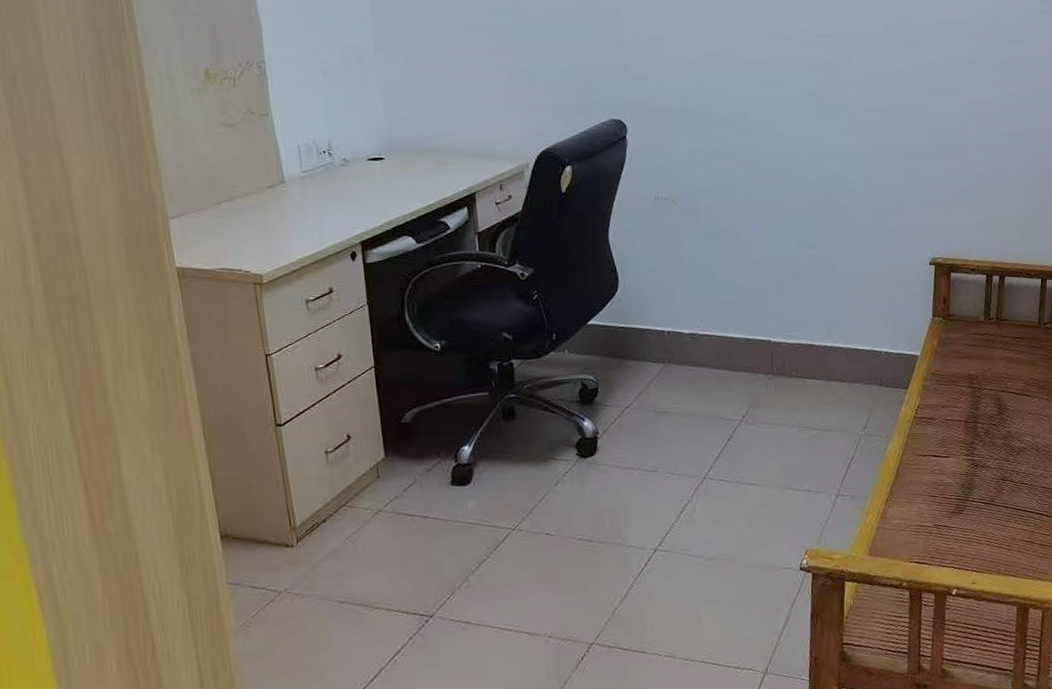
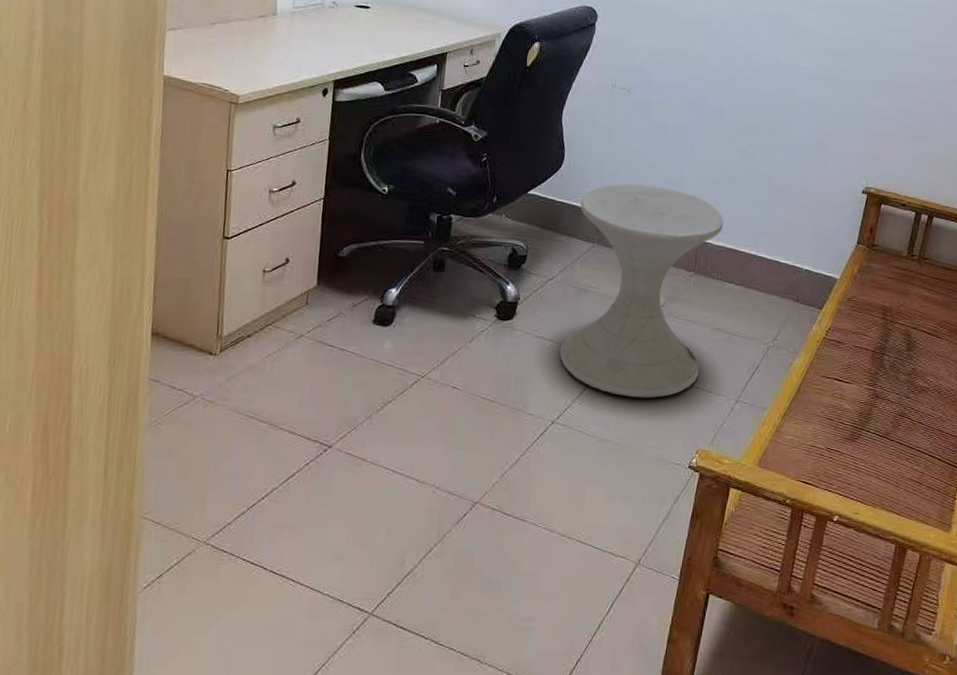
side table: none [643,294,795,512] -> present [559,183,724,398]

